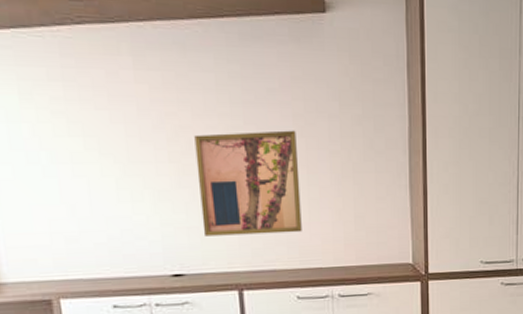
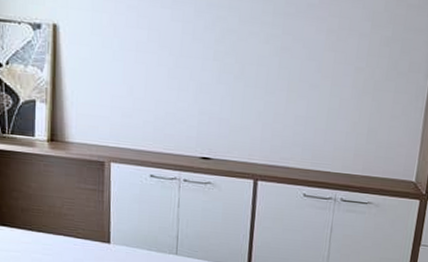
wall art: present [194,130,302,236] -> none [232,38,327,138]

